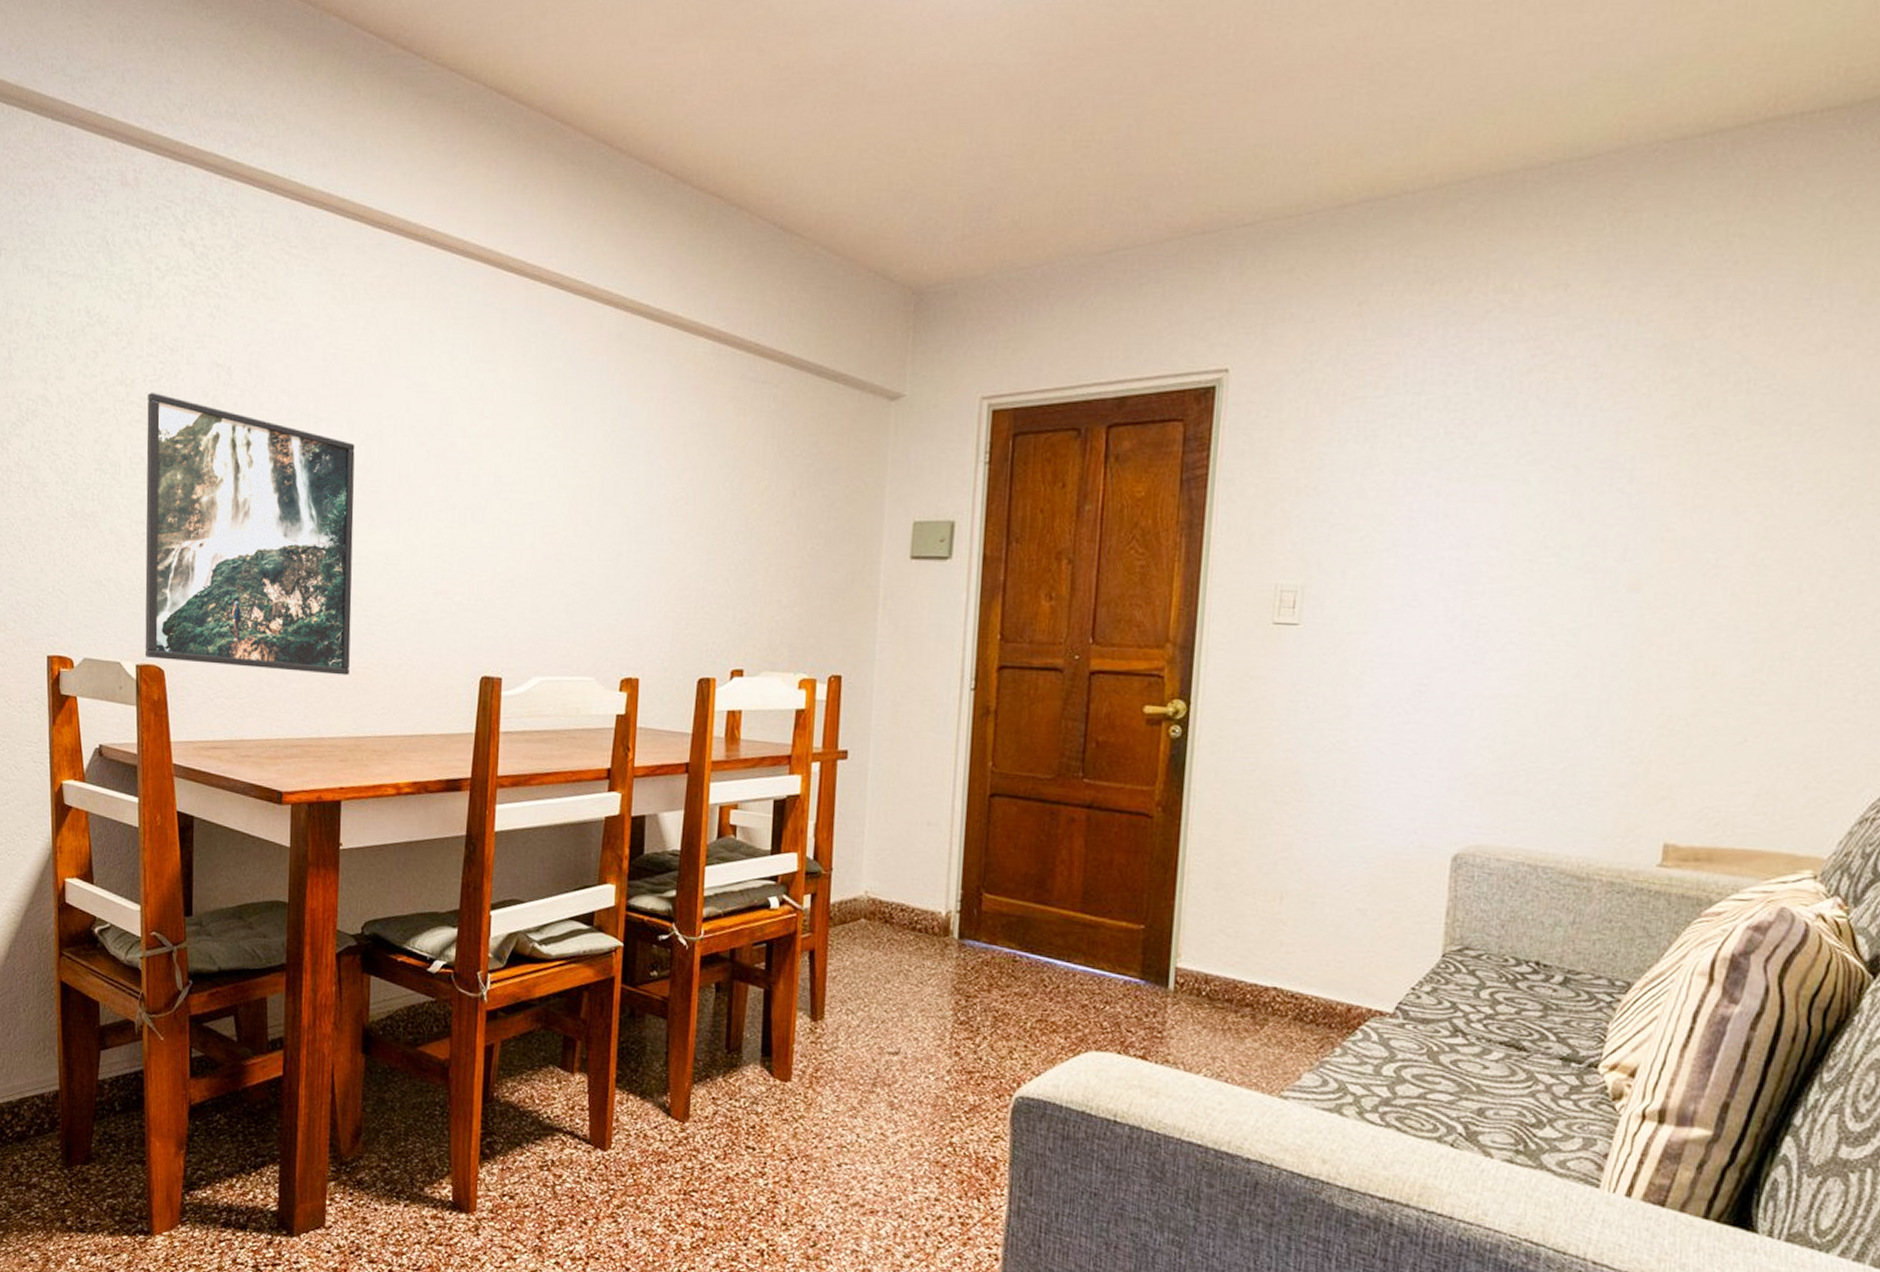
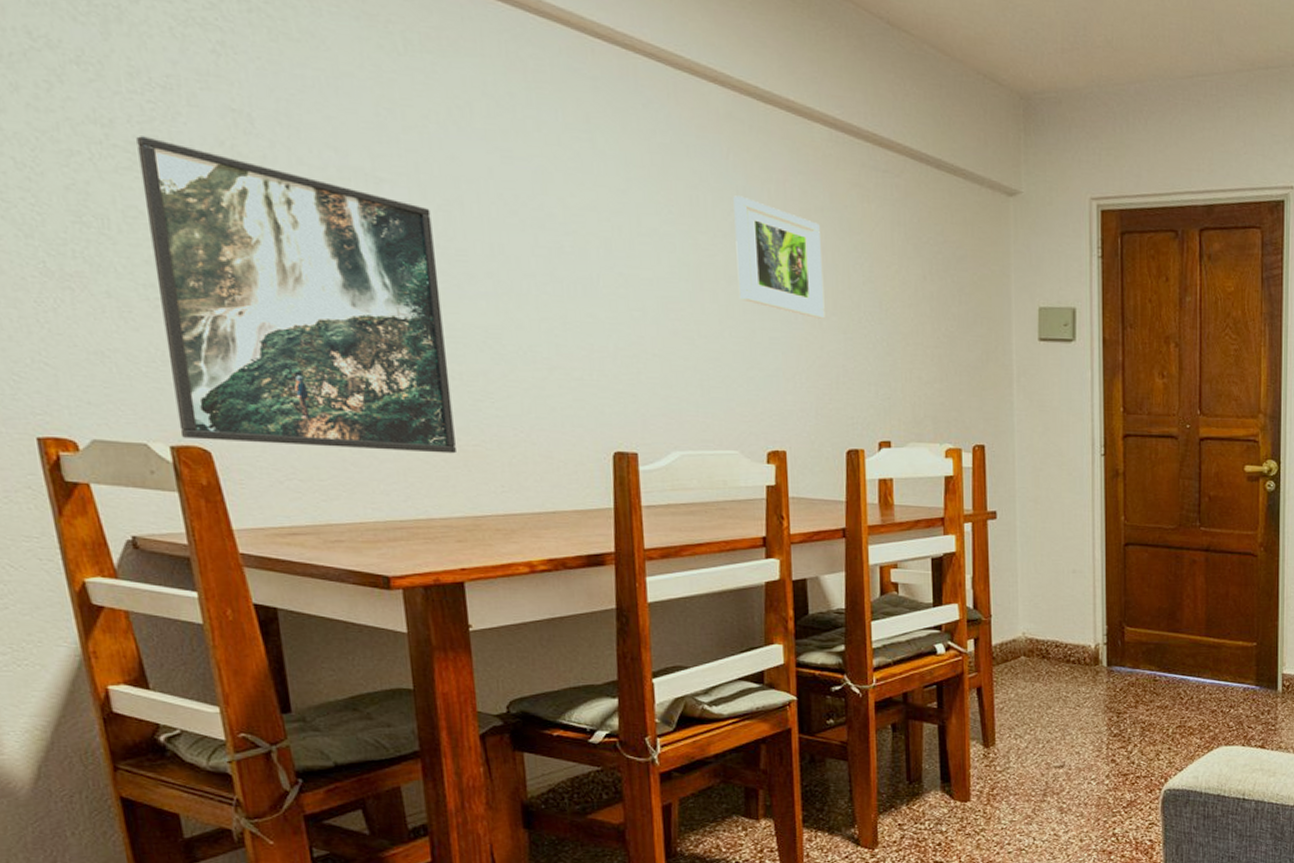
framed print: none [610,416,694,541] -> present [733,195,825,320]

